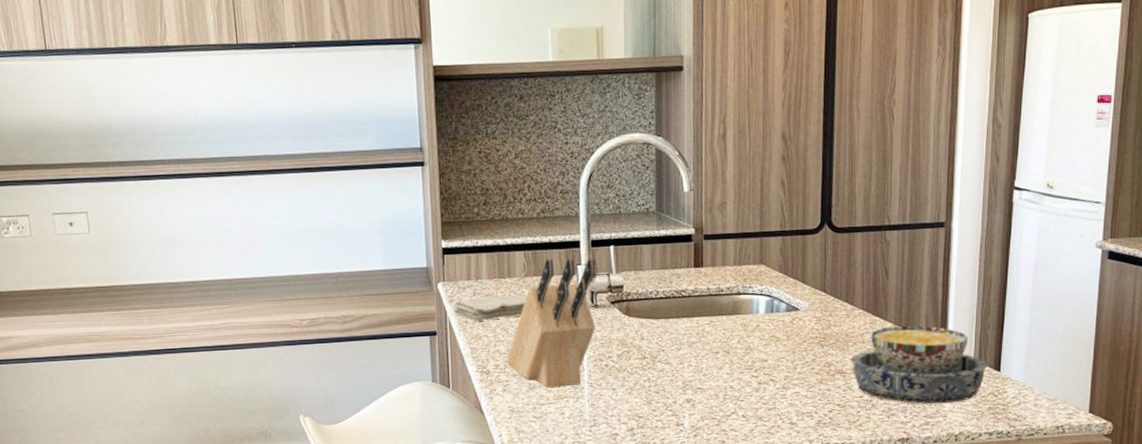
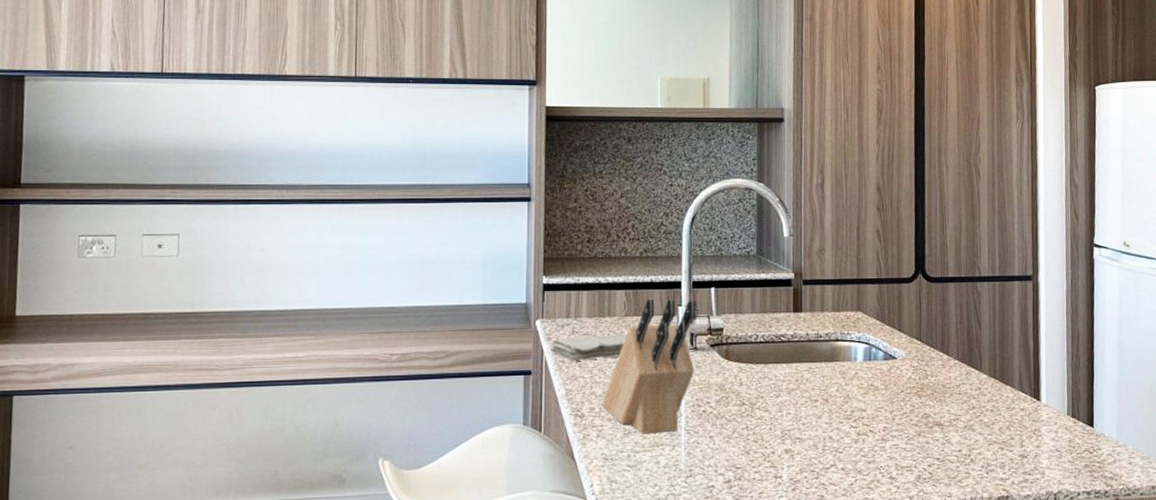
bowl: present [850,325,988,404] -> none [948,377,1081,460]

